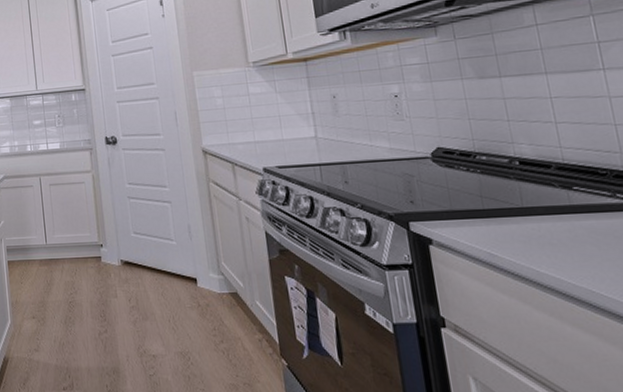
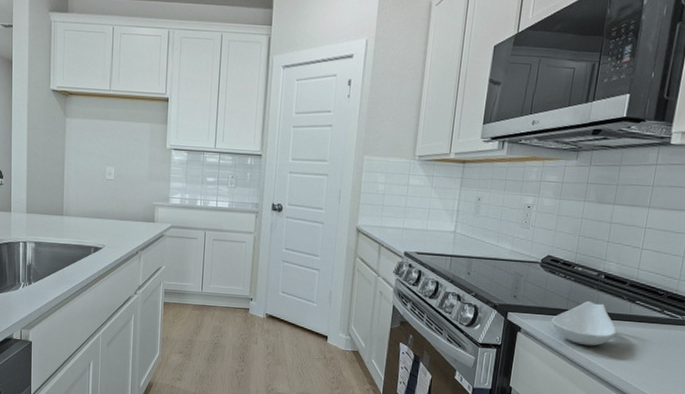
spoon rest: none [468,195,562,252] -> present [551,301,617,346]

